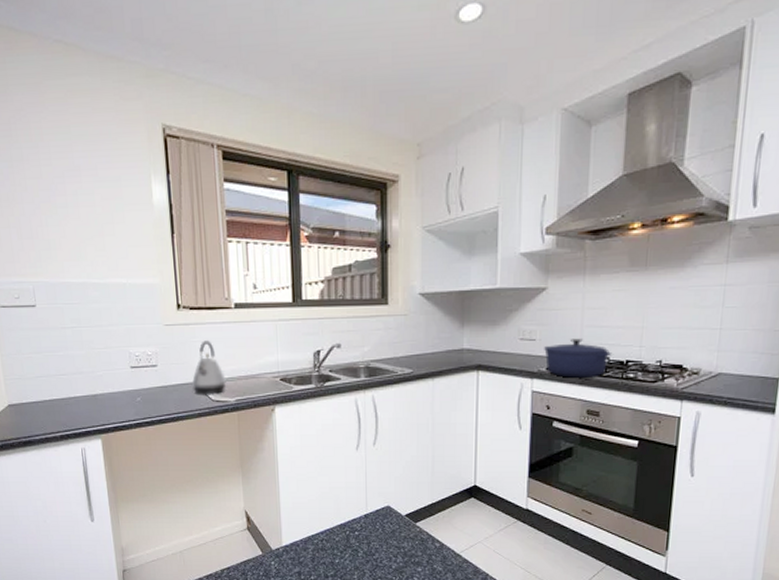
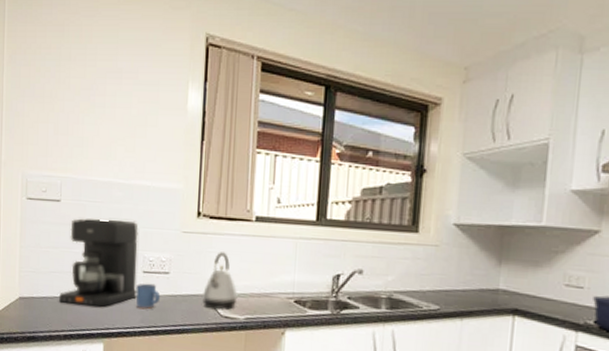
coffee maker: none [48,319,128,406] -> present [58,218,138,307]
mug: none [126,377,152,403] -> present [136,283,161,309]

